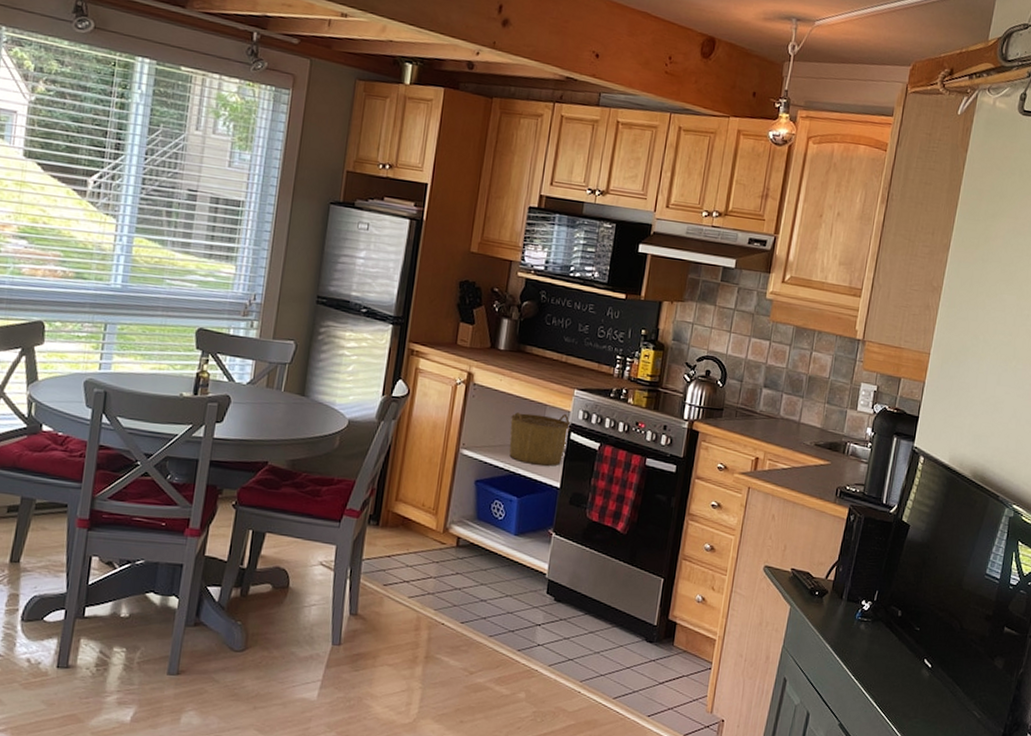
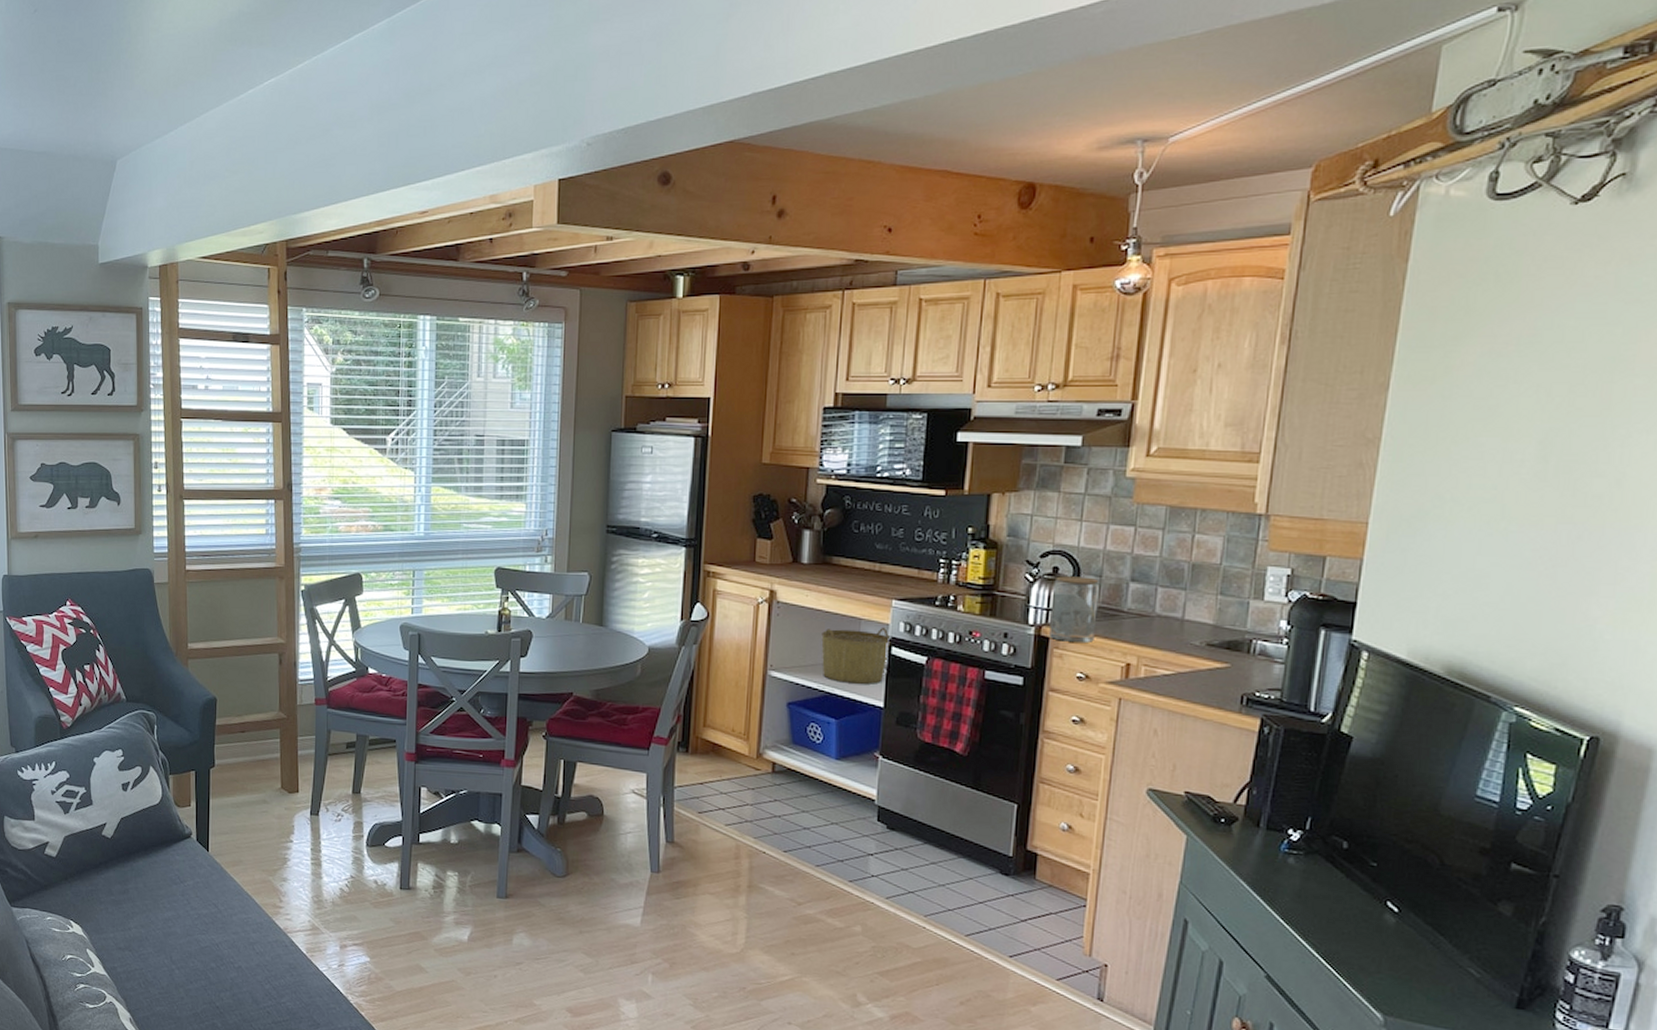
jar: none [699,378,740,438] -> present [1049,576,1099,642]

